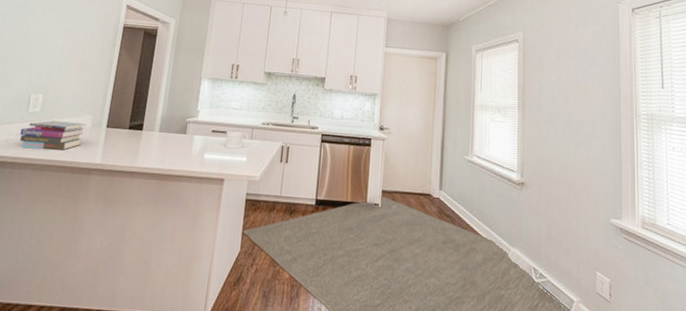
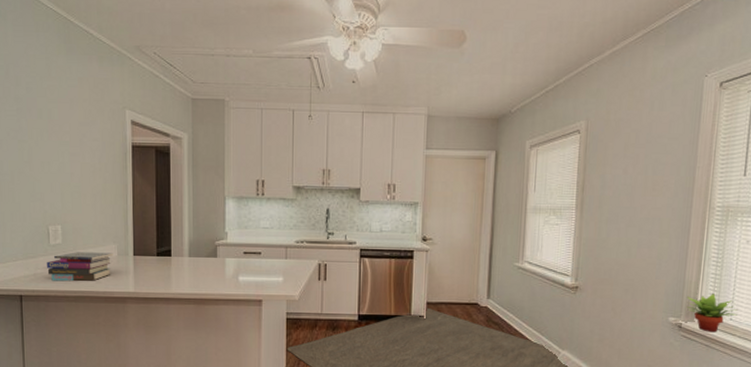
mug: present [225,128,249,150] -> none [259,249,283,271]
succulent plant: none [625,197,674,237] -> present [686,294,738,333]

